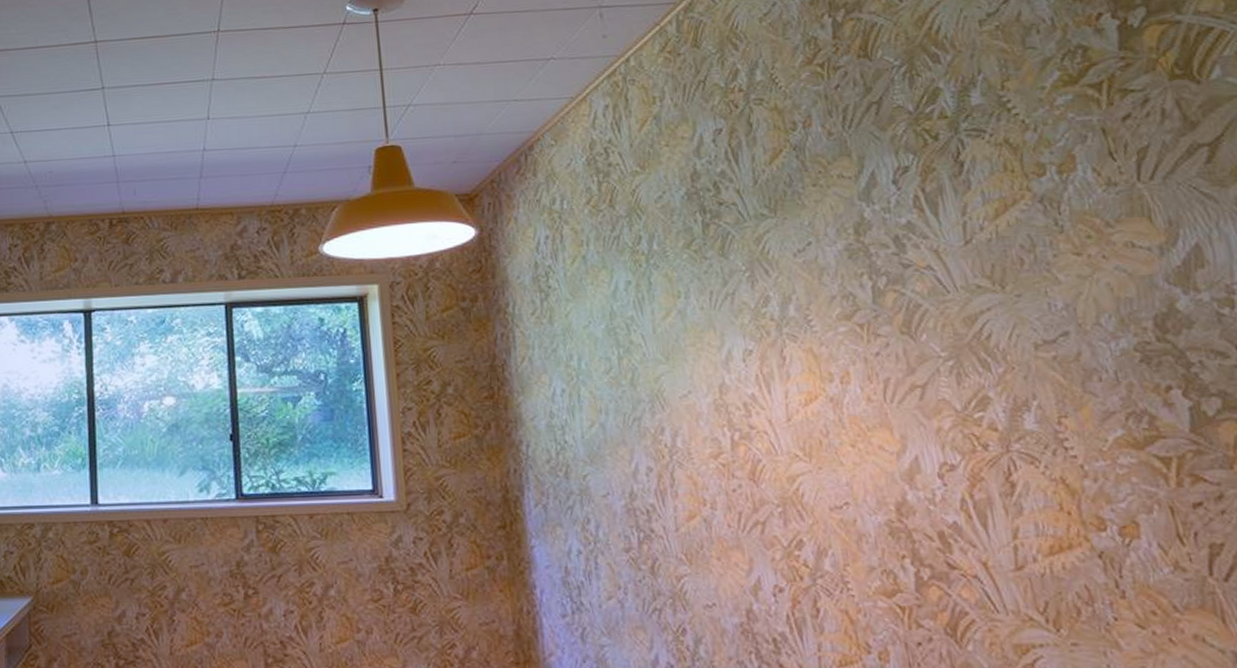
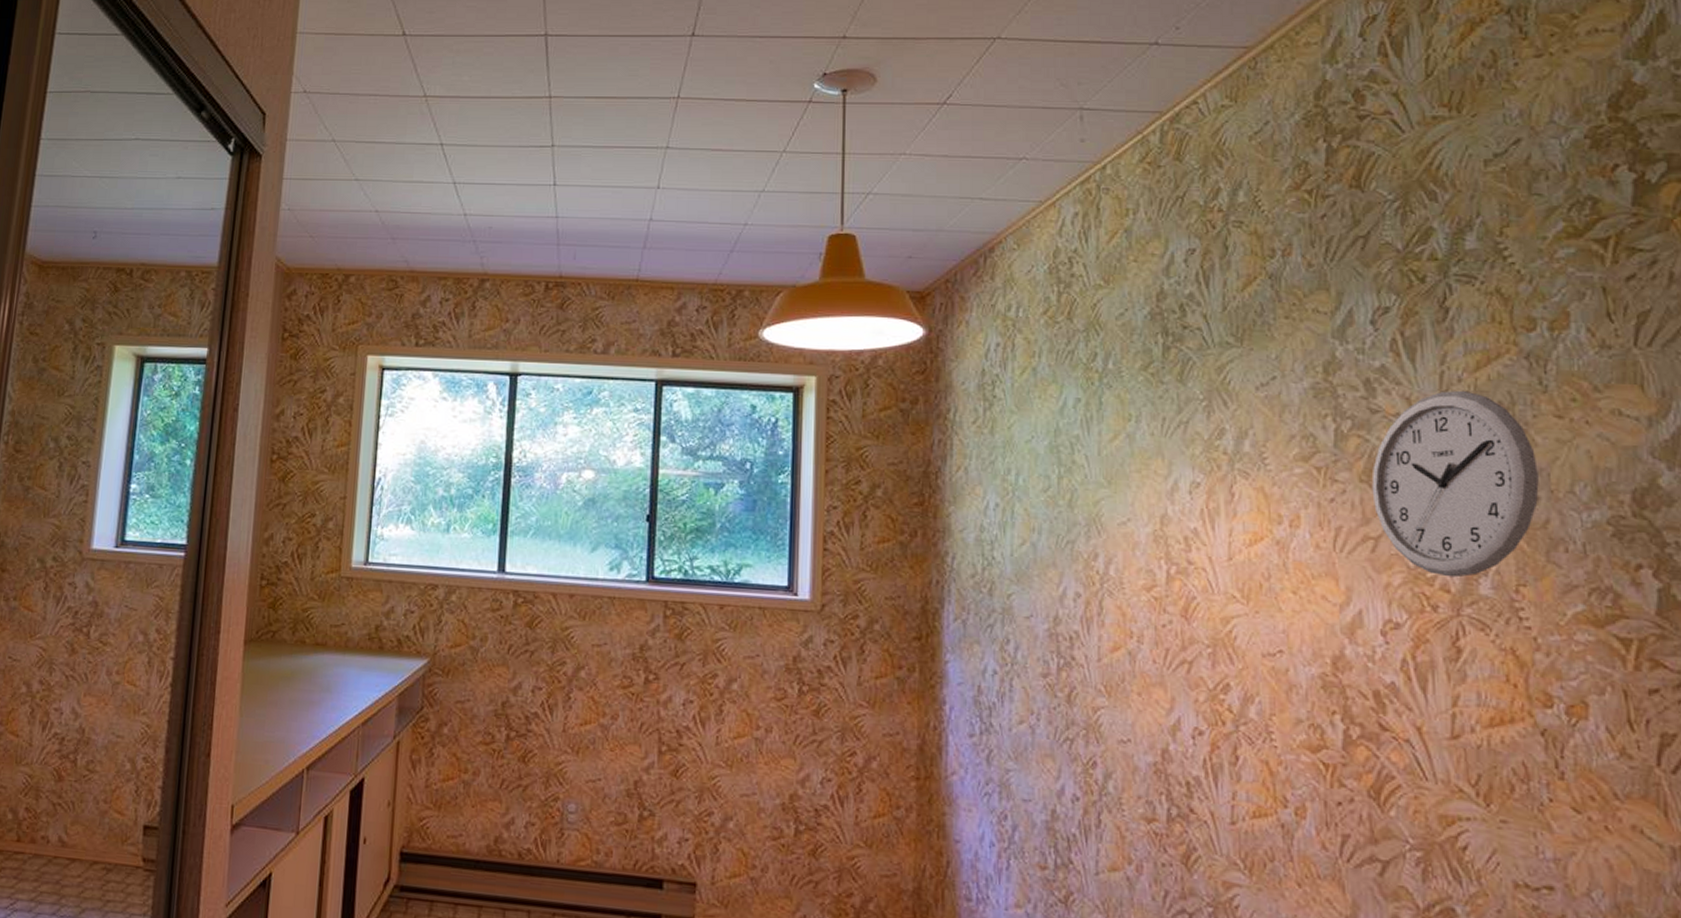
wall clock: none [911,237,1069,416] -> present [1371,390,1540,578]

